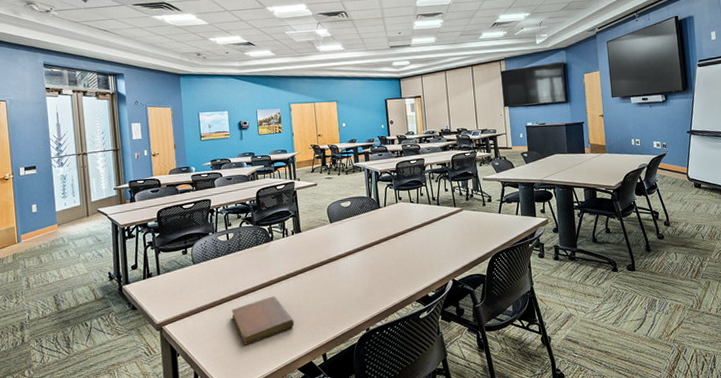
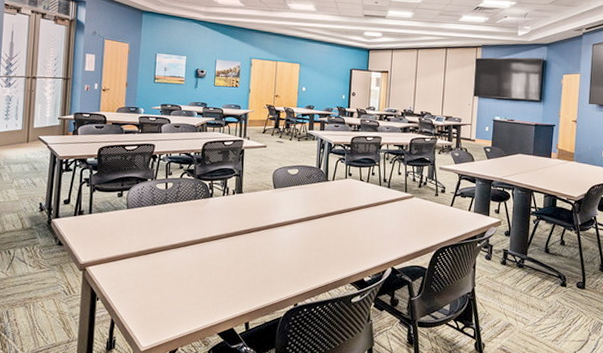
notebook: present [231,296,294,345] -> none [158,254,221,301]

